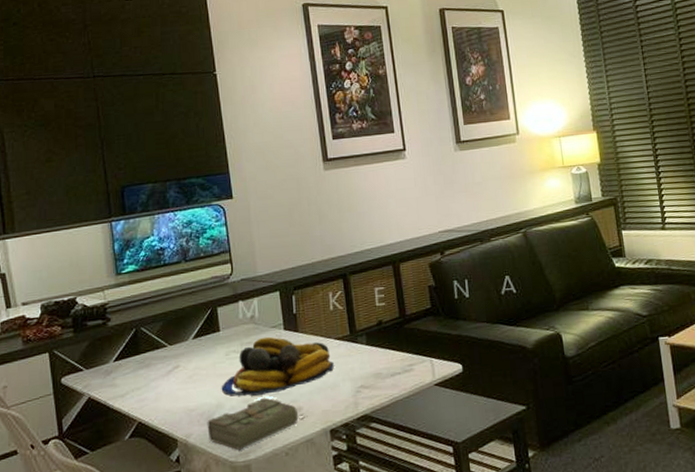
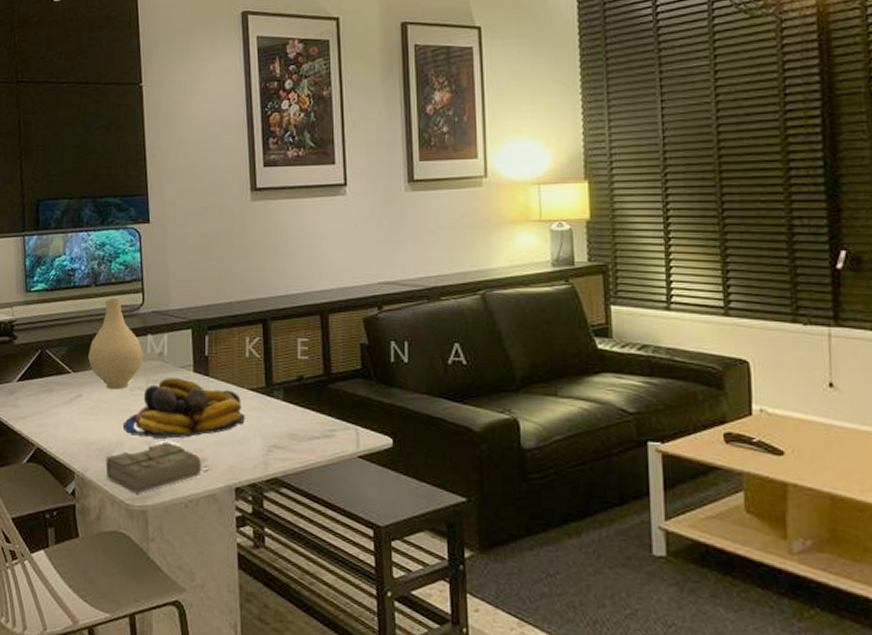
vase: none [183,271,237,357] -> present [88,299,144,390]

